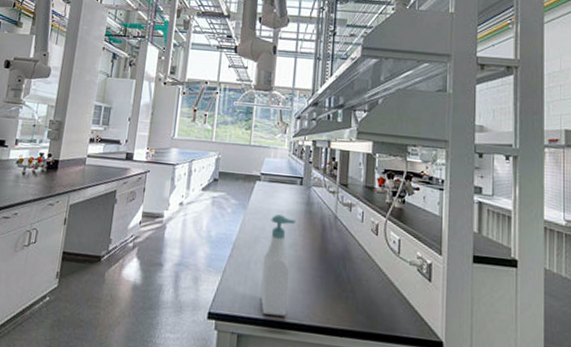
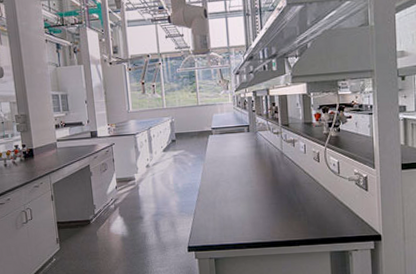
soap bottle: present [260,214,296,317] -> none [226,160,252,240]

